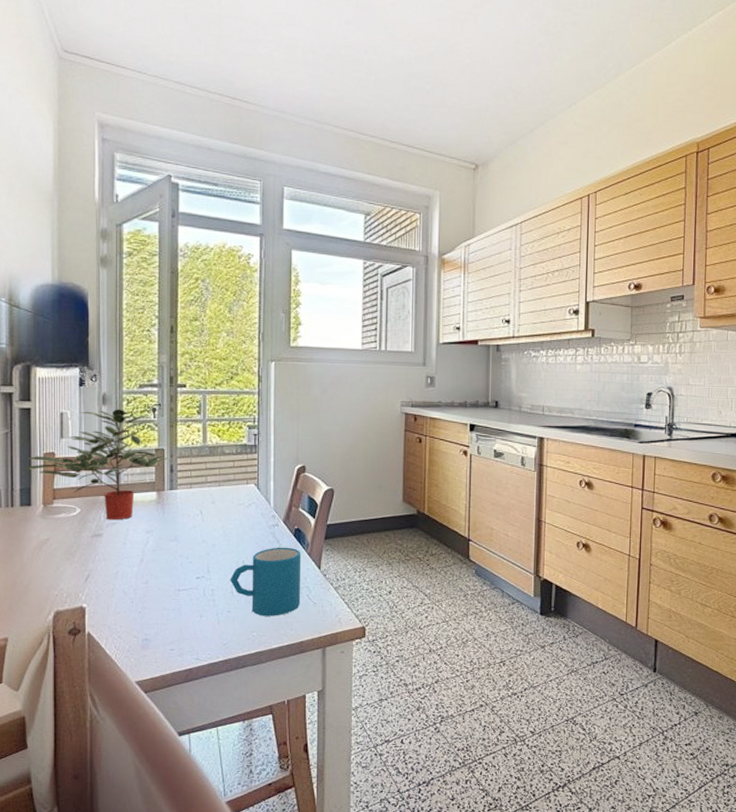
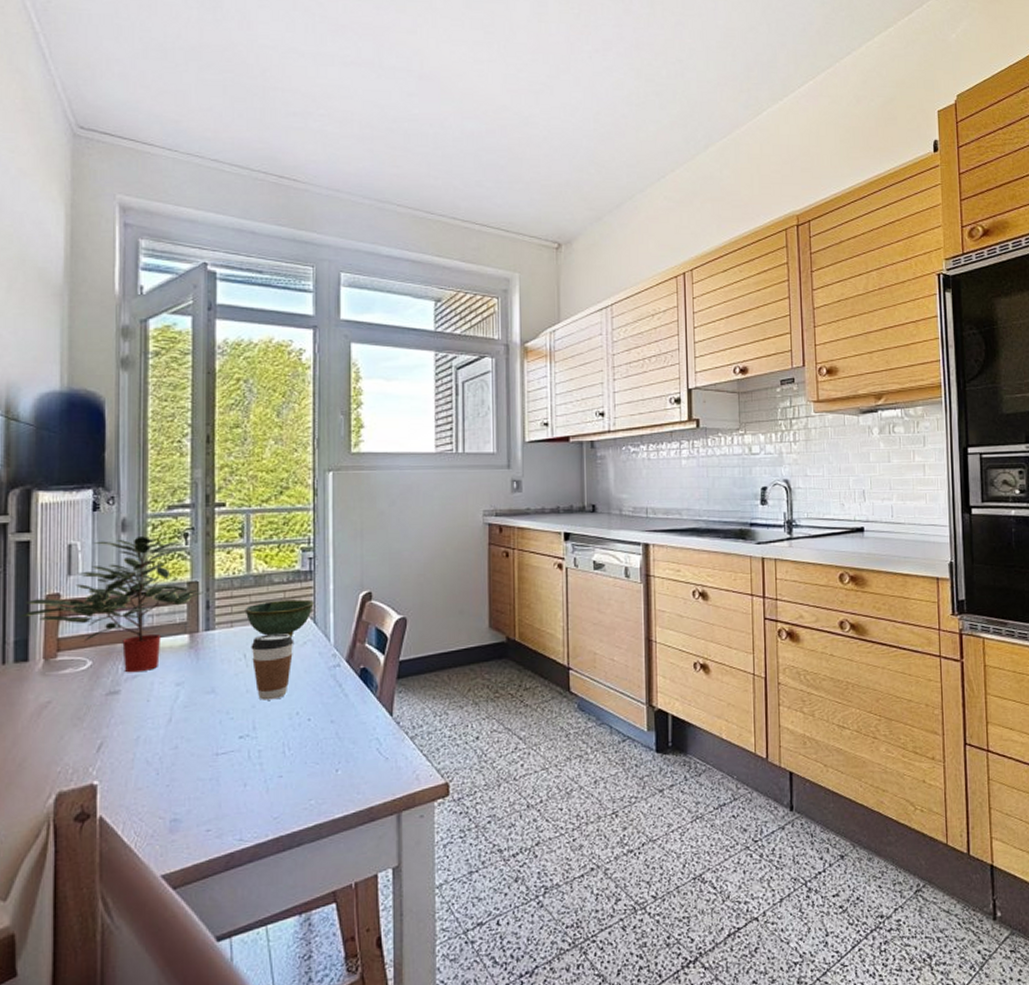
bowl: none [201,468,258,500] -> present [245,599,314,638]
coffee cup: none [206,496,241,550] -> present [251,633,294,700]
mug: present [230,547,302,616] -> none [281,691,369,779]

